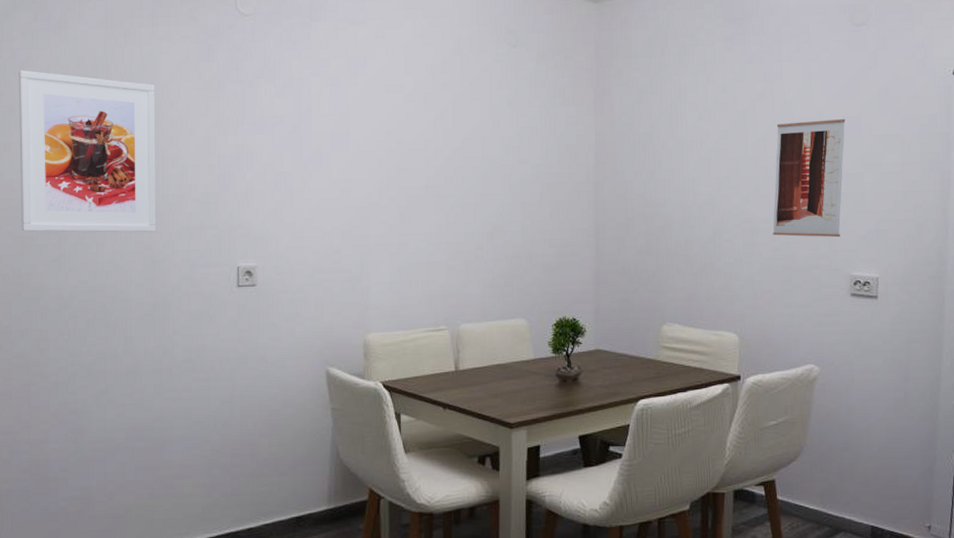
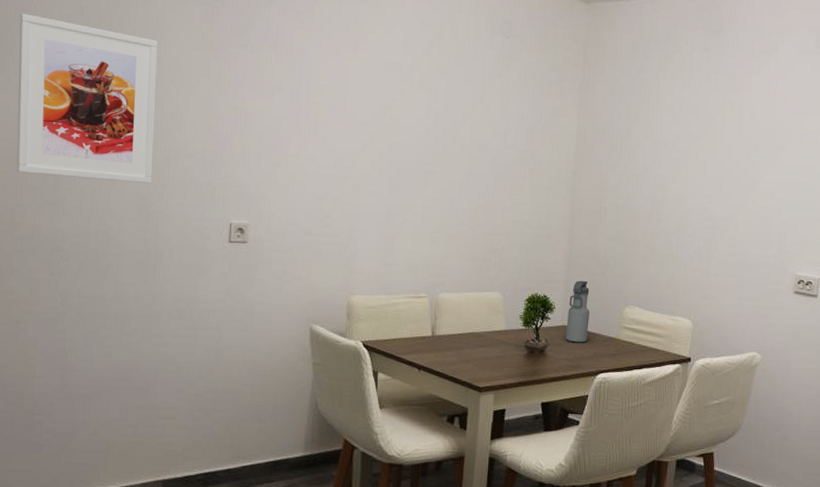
water bottle: none [599,299,625,368] -> present [565,280,590,343]
wall art: present [773,119,846,238] -> none [730,132,804,240]

